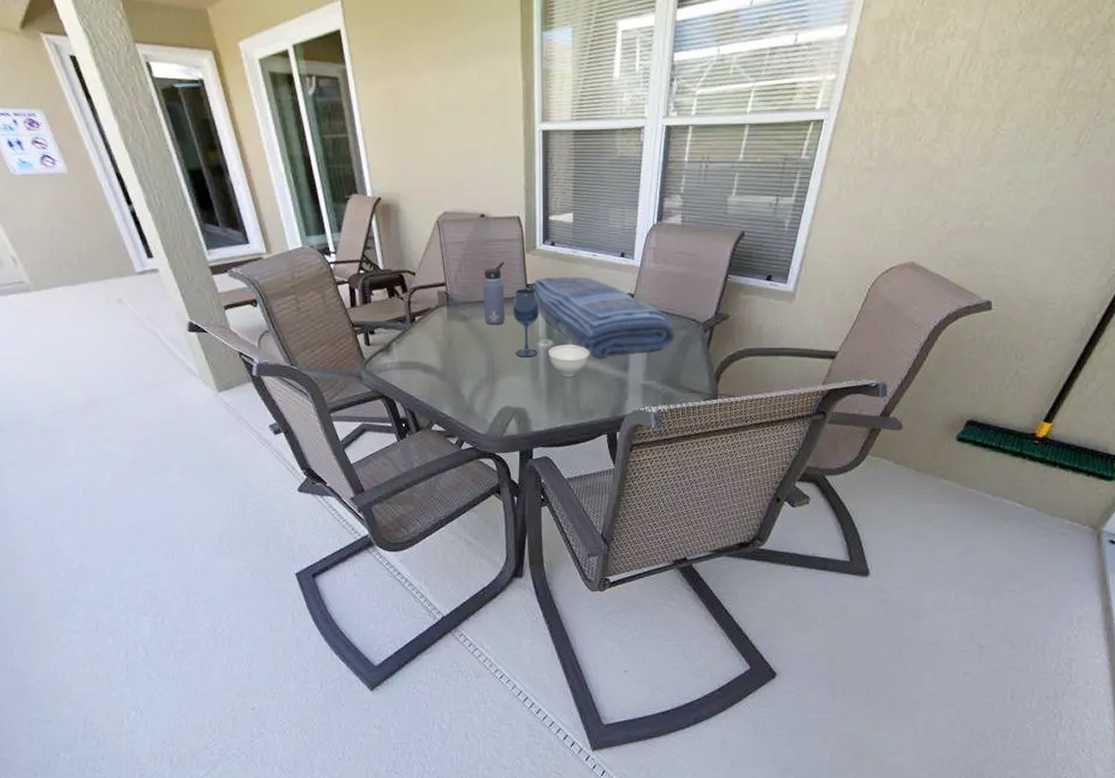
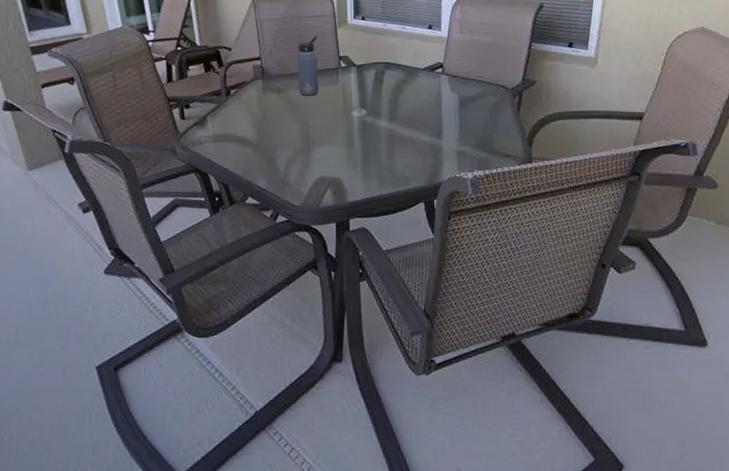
wineglass: present [513,288,539,358] -> none [327,60,352,127]
towel: present [532,276,676,358] -> none [345,48,486,126]
bowl: present [549,345,590,377] -> none [362,113,404,145]

